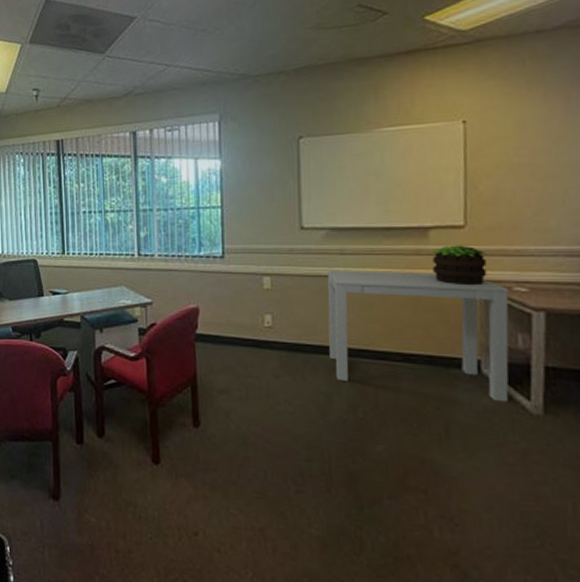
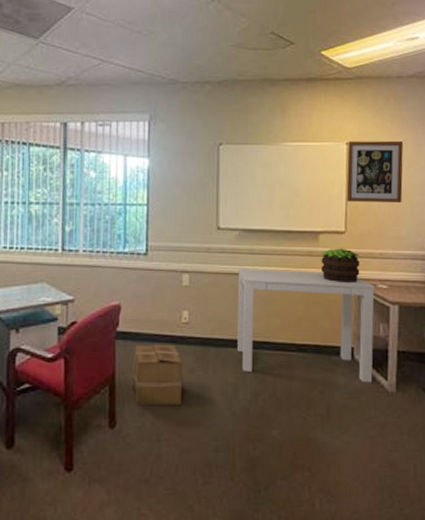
cardboard box: none [214,347,269,411] -> present [132,344,183,406]
wall art: none [465,110,549,190] -> present [346,140,404,202]

